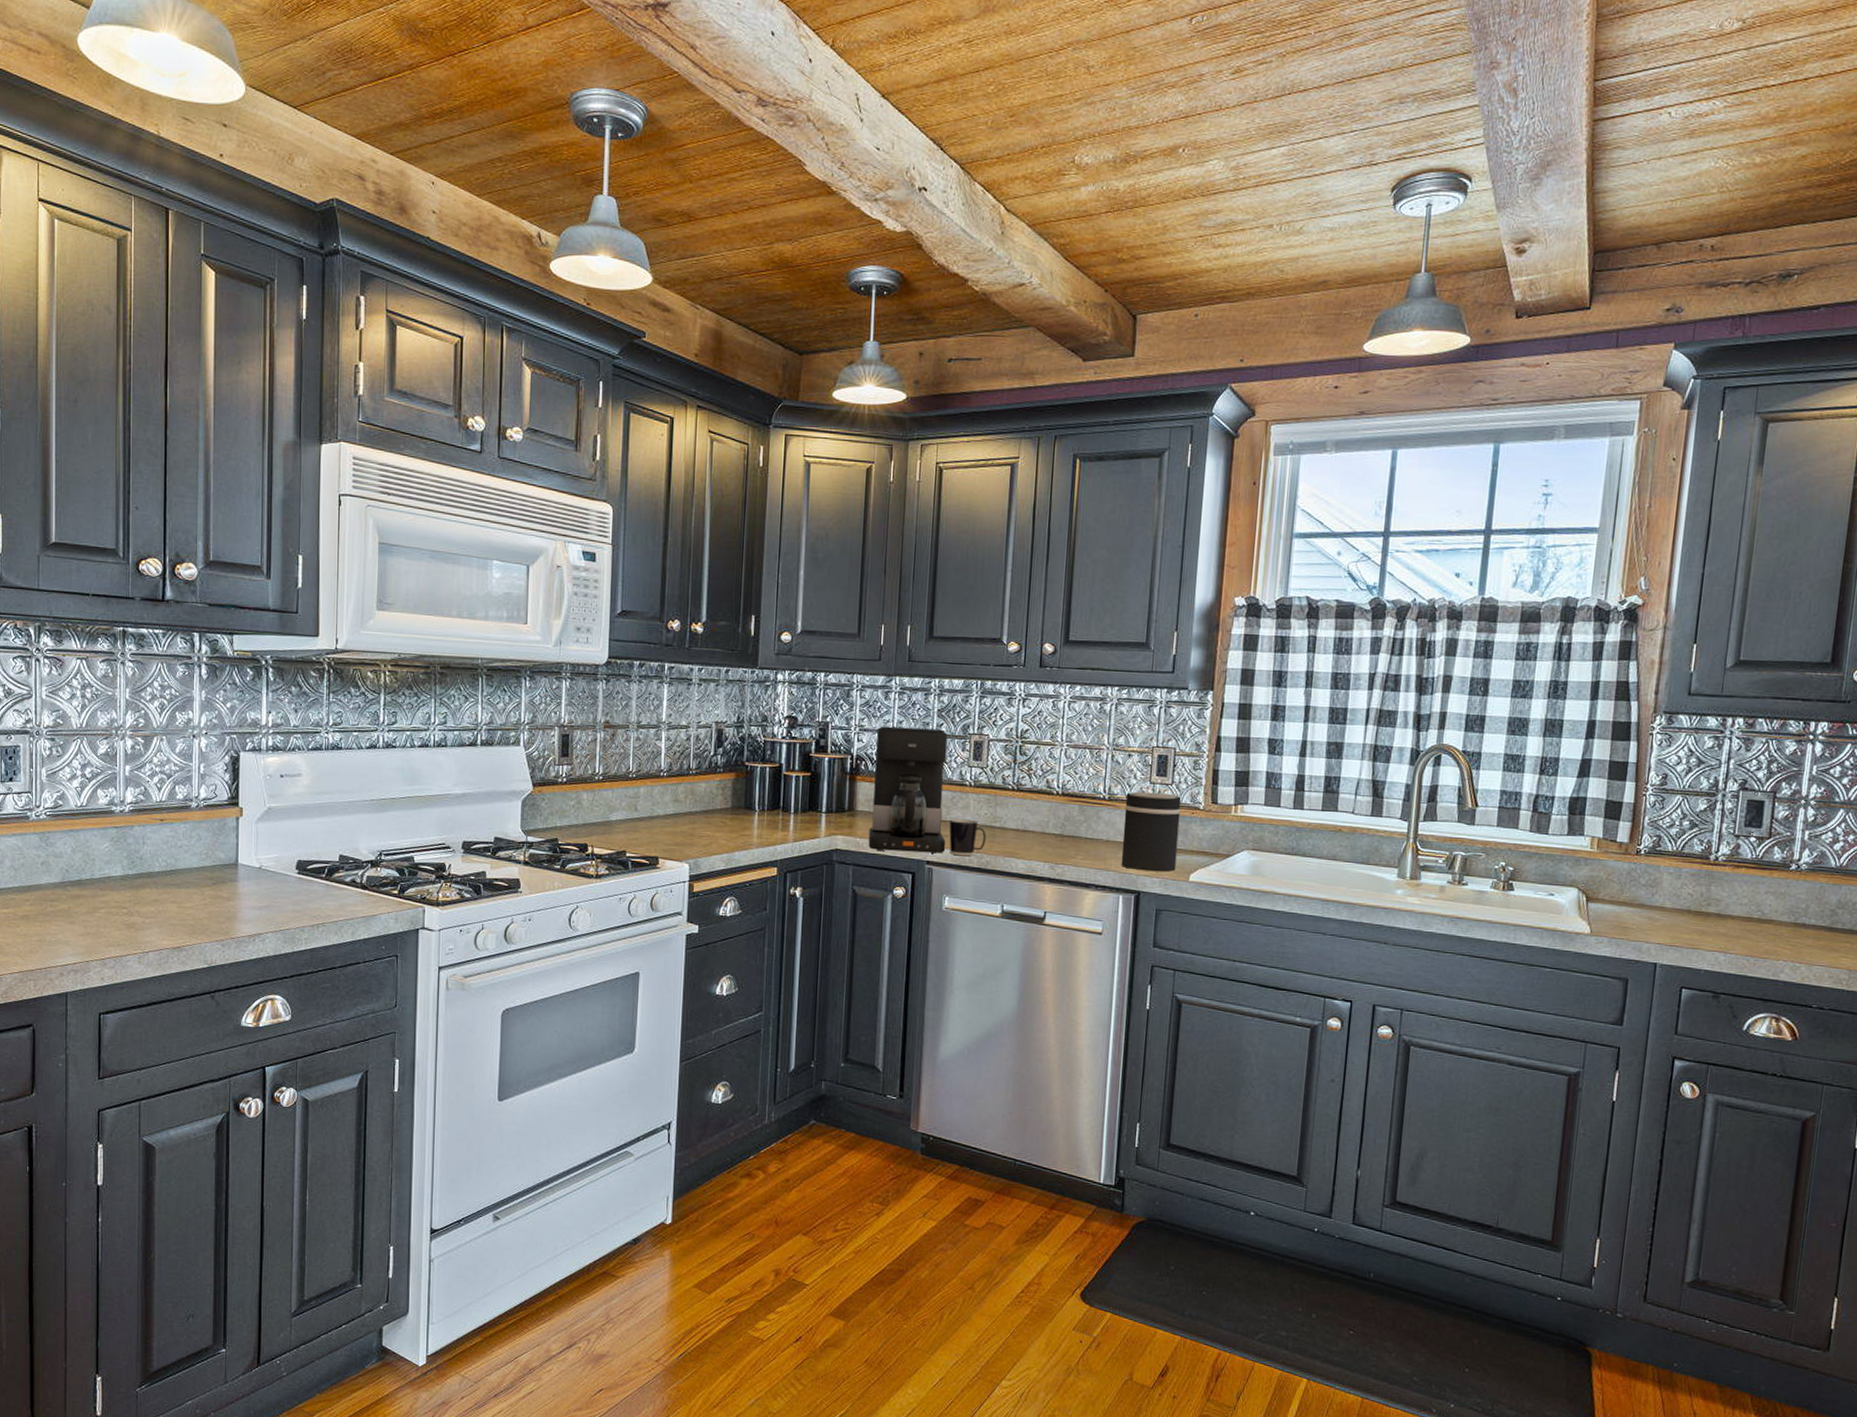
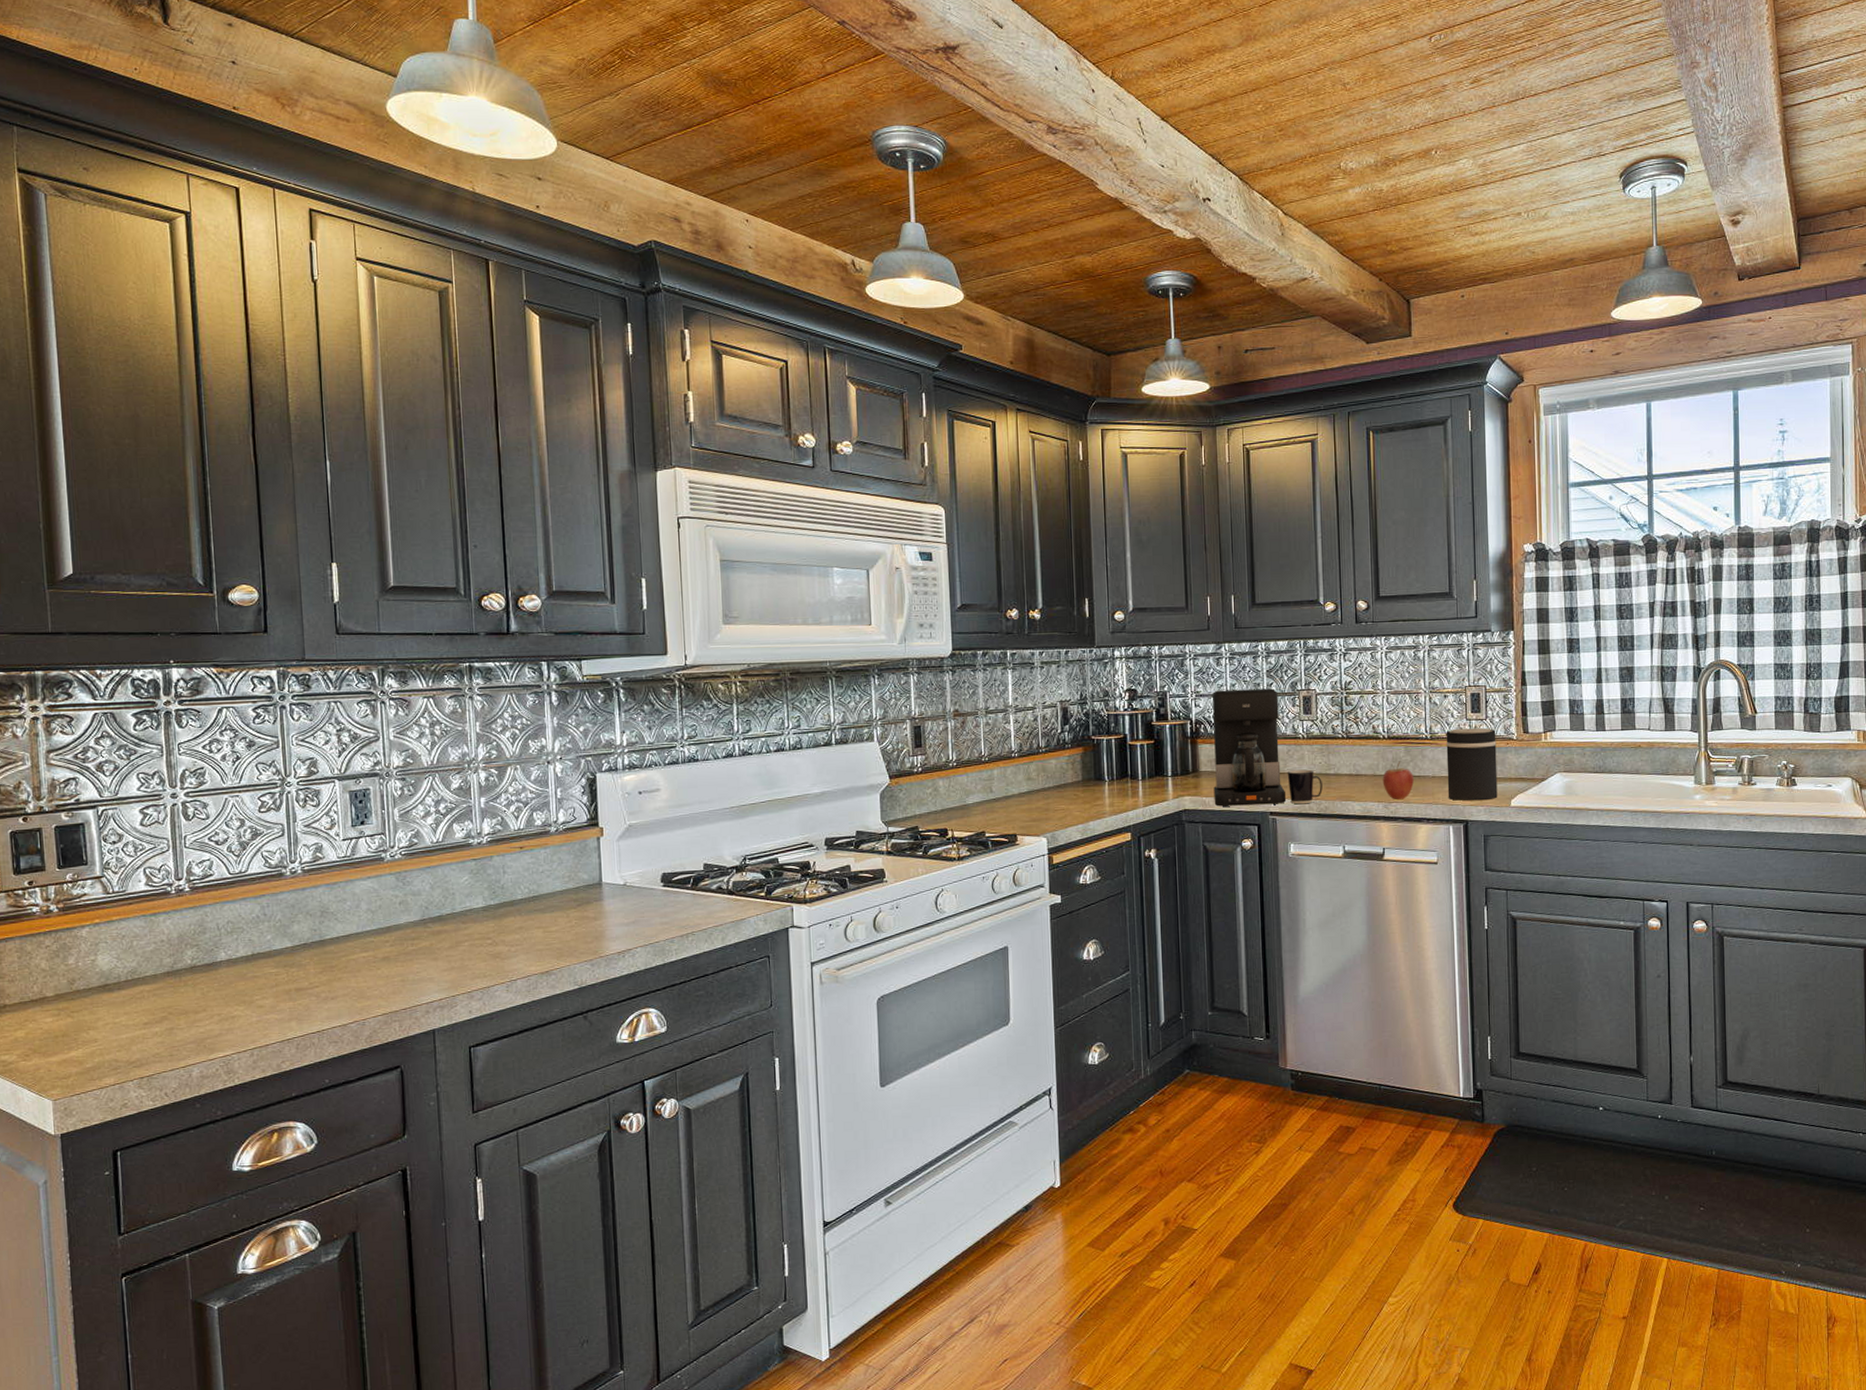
fruit: none [1051,820,1086,863] -> present [1382,761,1414,801]

